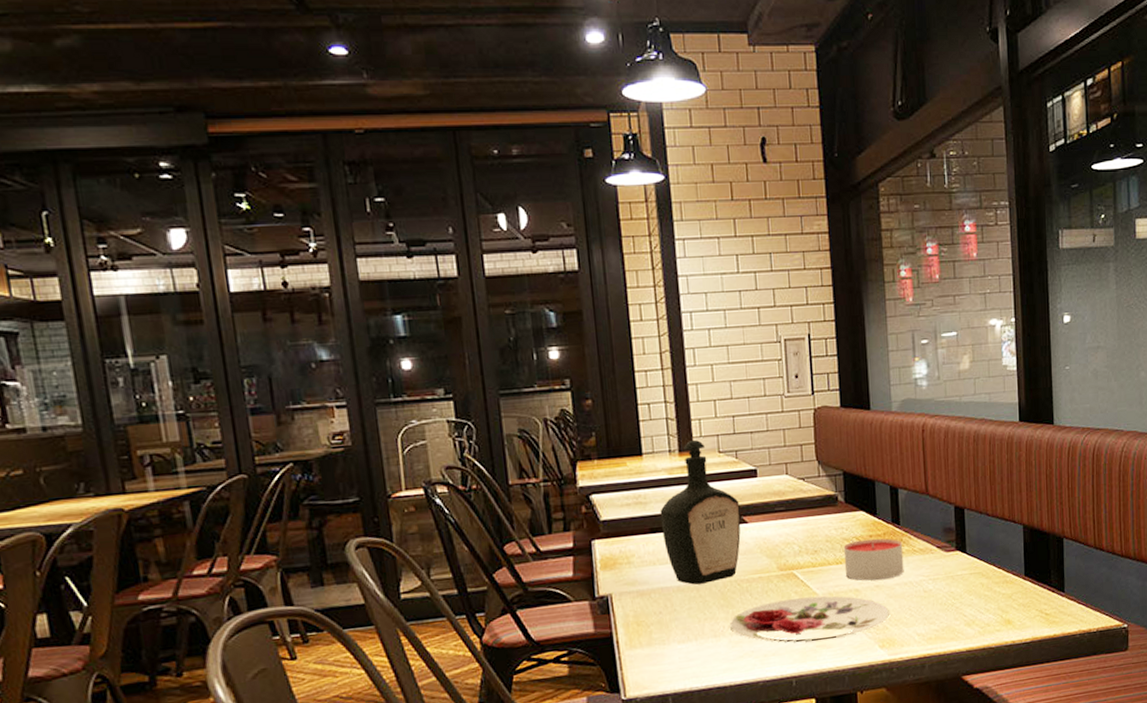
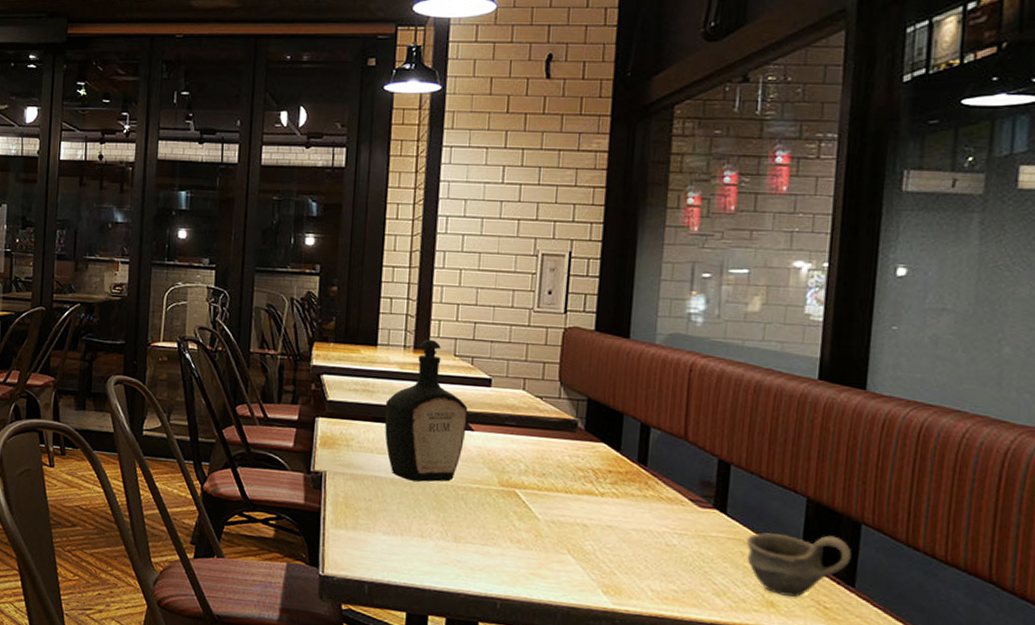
plate: present [730,595,889,643] -> none [439,515,620,572]
candle: present [843,538,904,581] -> none [574,472,648,522]
cup: none [984,553,1059,613] -> present [746,532,852,597]

